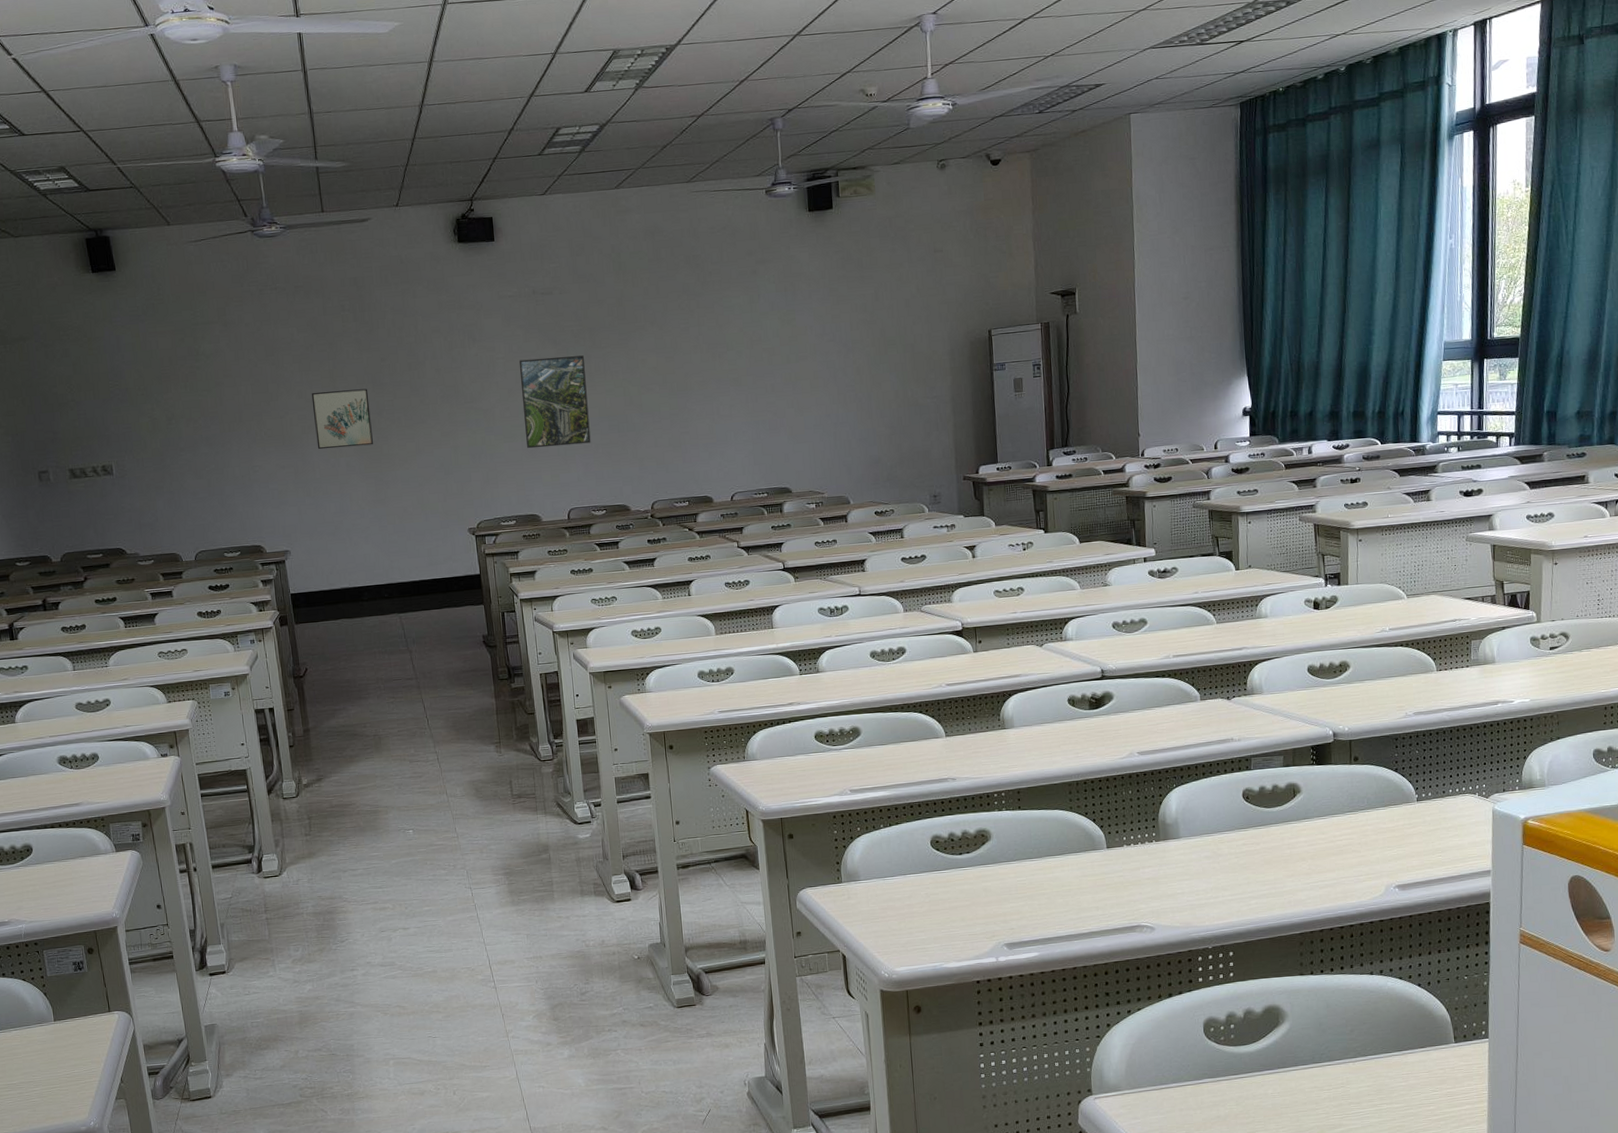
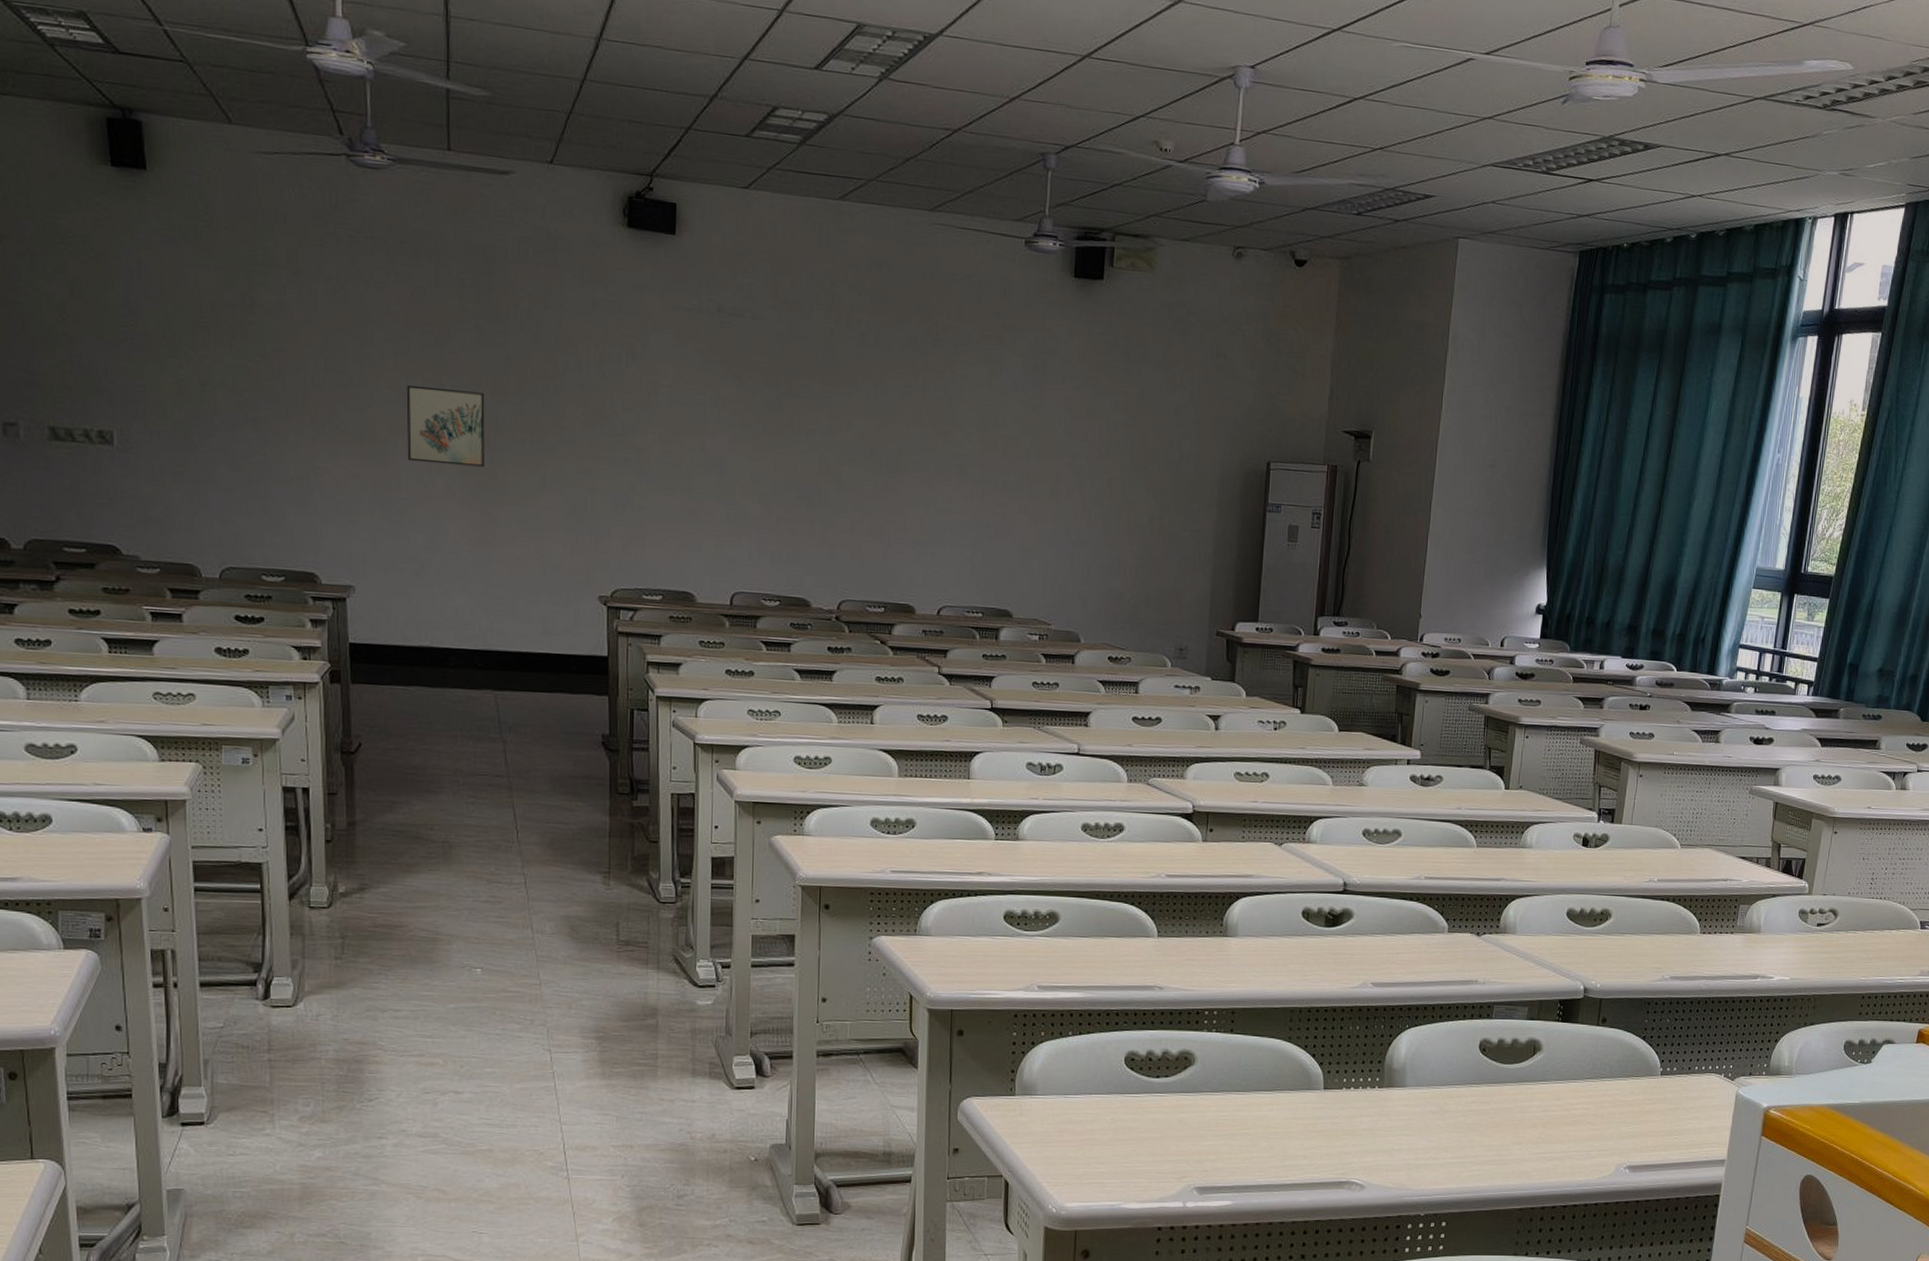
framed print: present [518,355,591,449] -> none [687,393,774,515]

